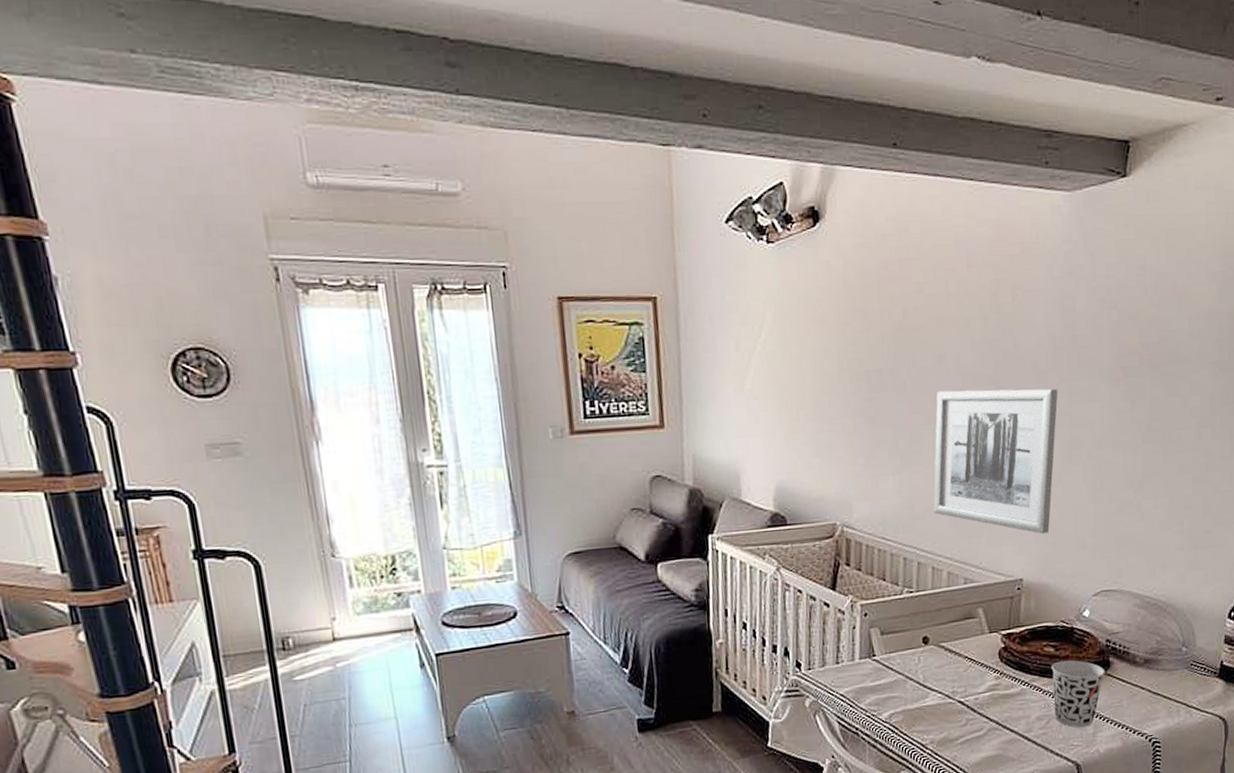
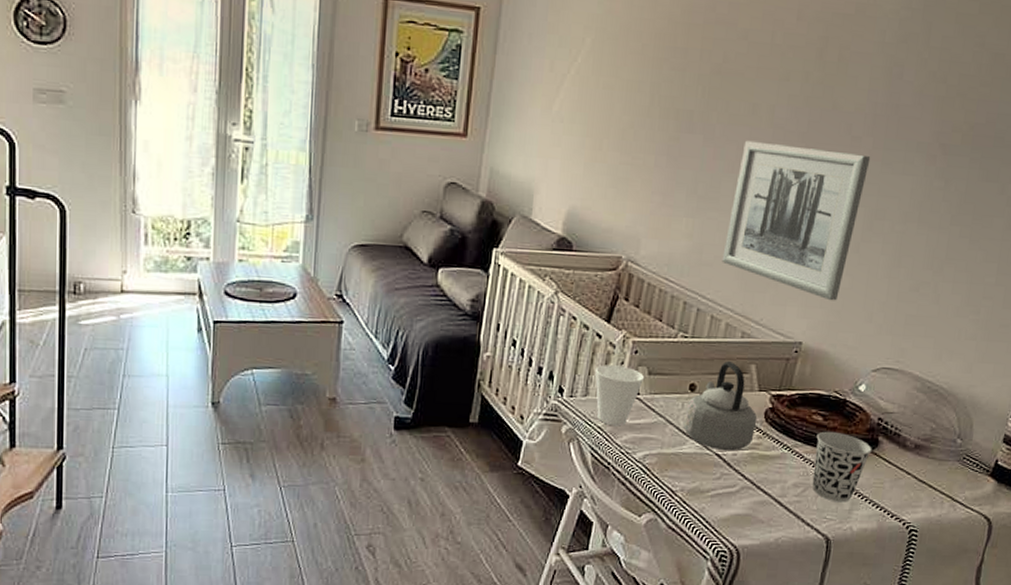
cup: none [828,630,878,692] -> present [594,365,645,427]
teapot: none [922,609,993,697] -> present [682,361,757,452]

